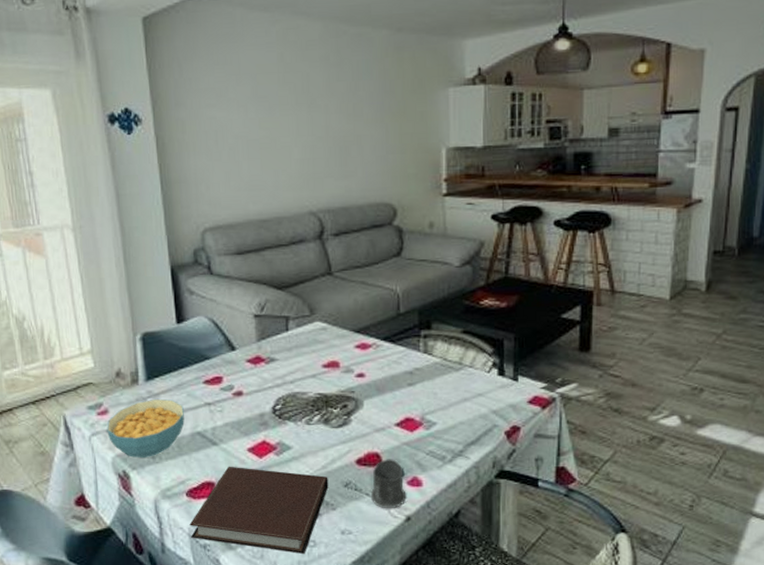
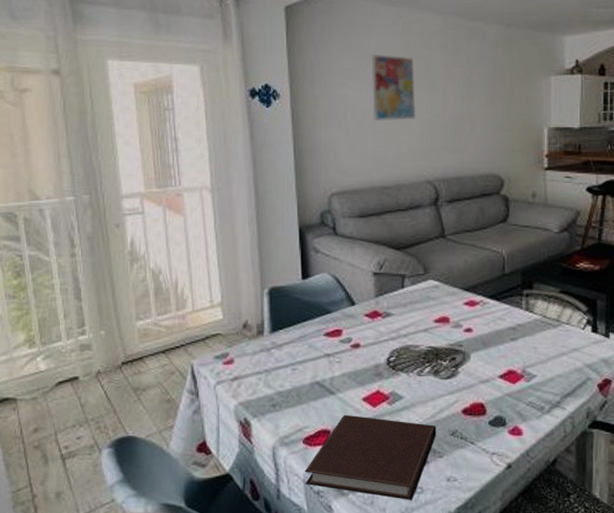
cereal bowl: present [107,398,185,459] -> none [231,349,305,407]
wall art: none [243,68,296,147] -> present [372,53,416,122]
mug: present [371,459,407,508] -> none [476,409,508,456]

